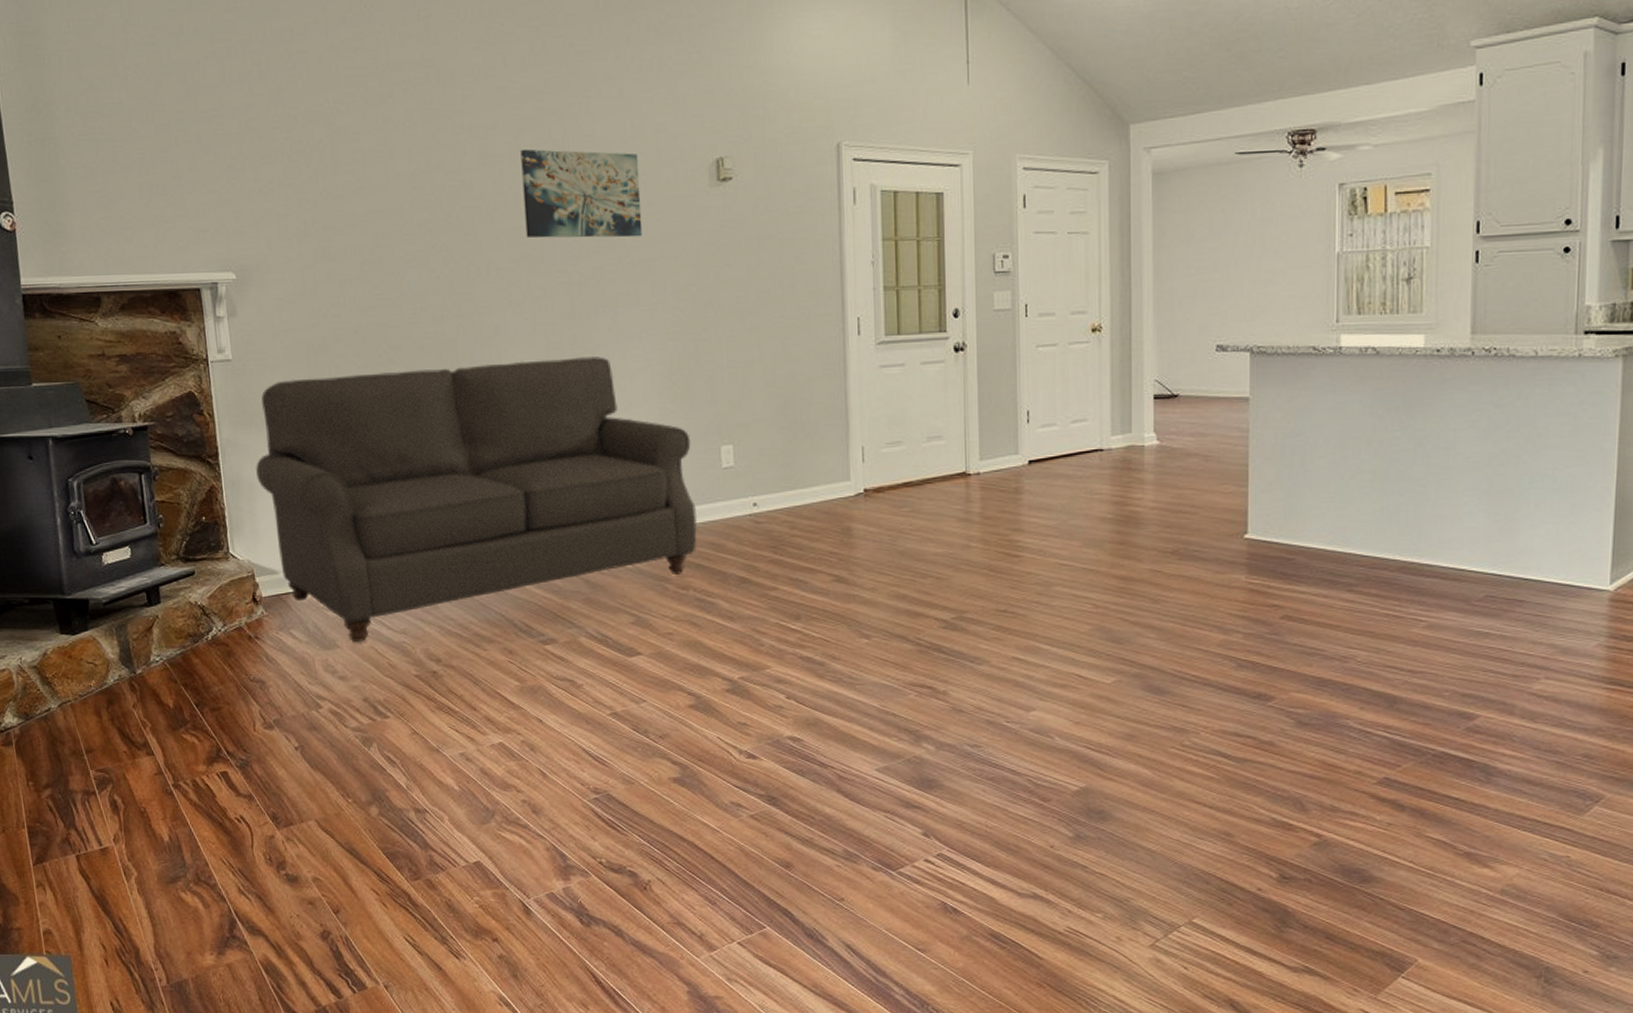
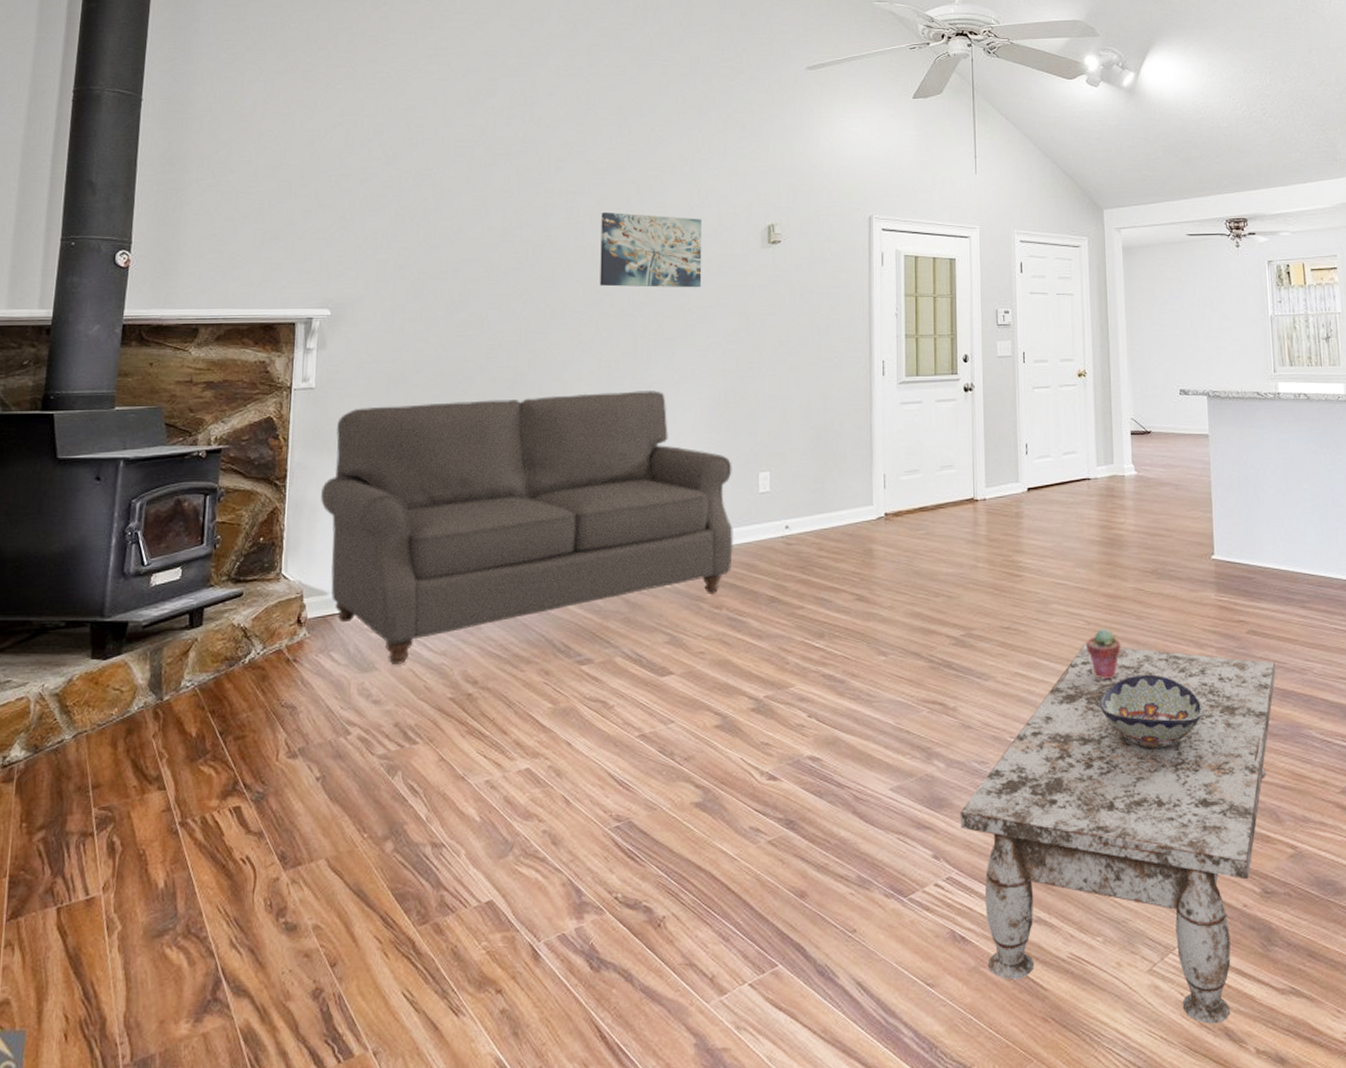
coffee table: none [951,628,1312,996] -> present [960,643,1276,1024]
potted succulent: none [1093,613,1133,665] -> present [1086,629,1121,679]
decorative bowl: none [1106,660,1225,735] -> present [1099,674,1204,748]

